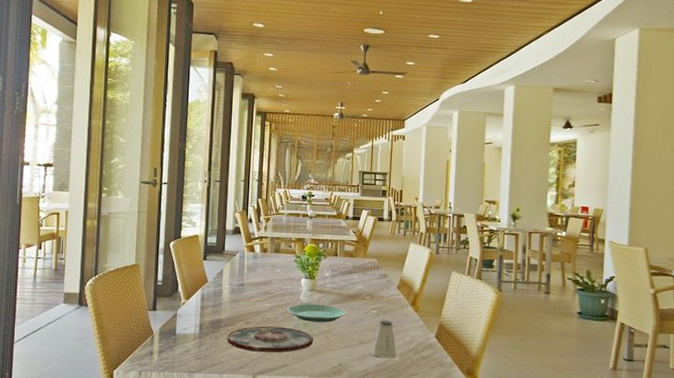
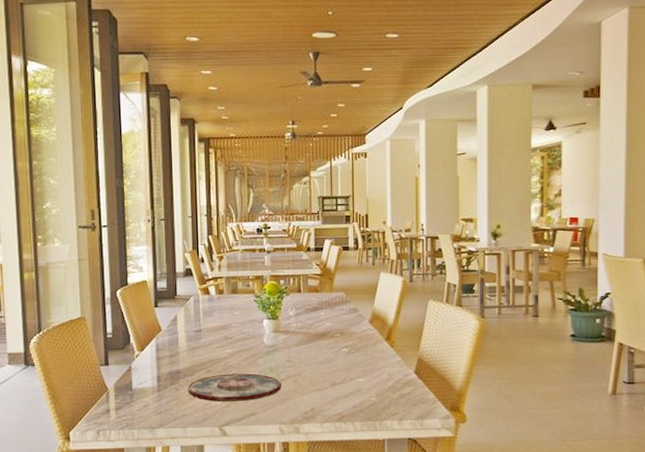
plate: present [287,303,346,323] -> none [251,346,315,366]
saltshaker: present [372,320,397,358] -> none [346,358,373,399]

